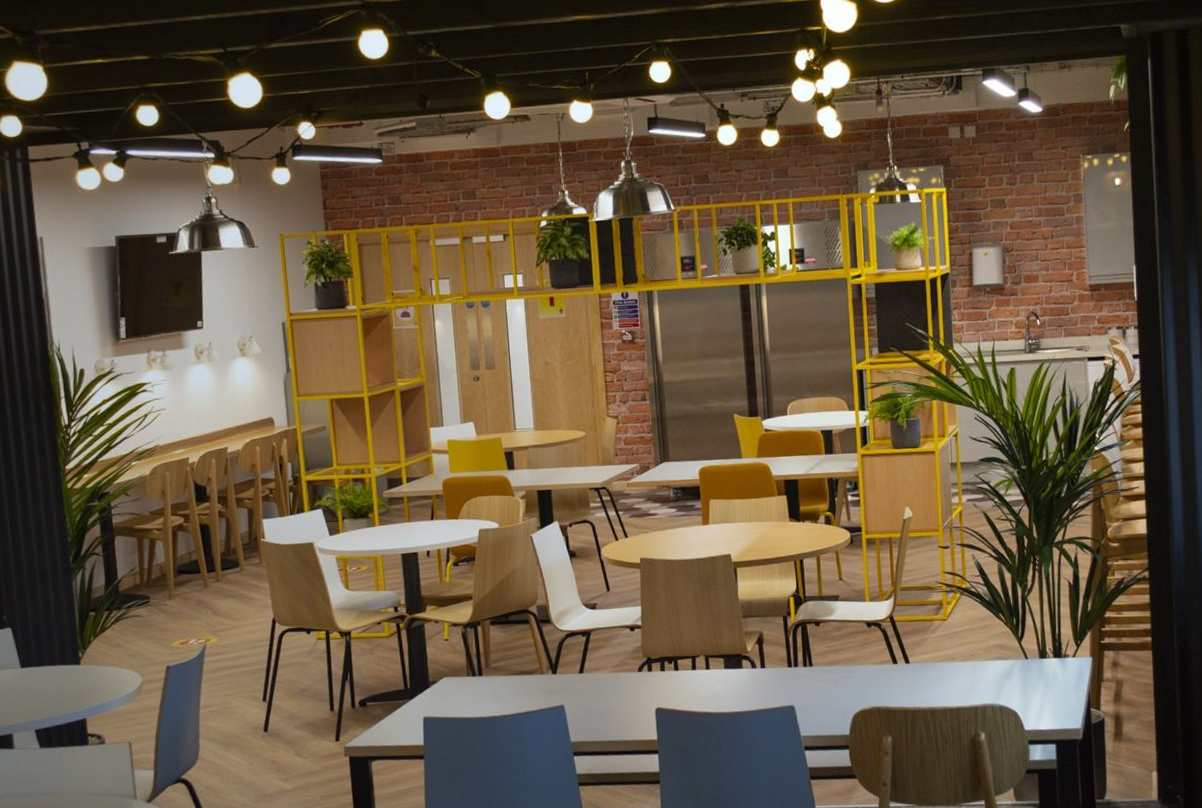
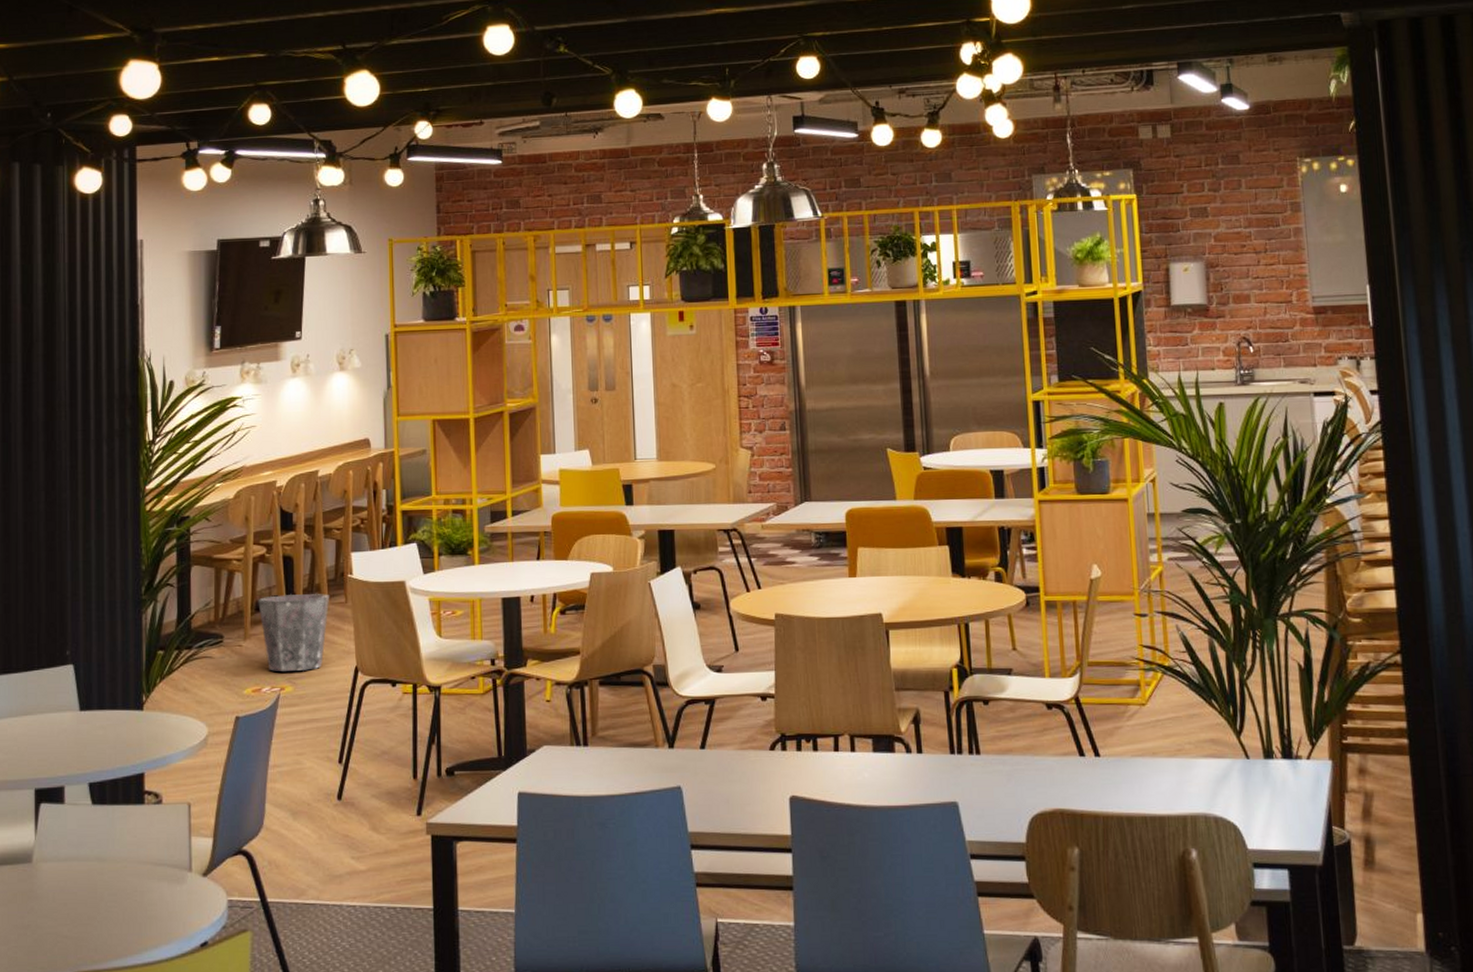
waste bin: none [179,556,246,626] -> present [258,594,330,671]

